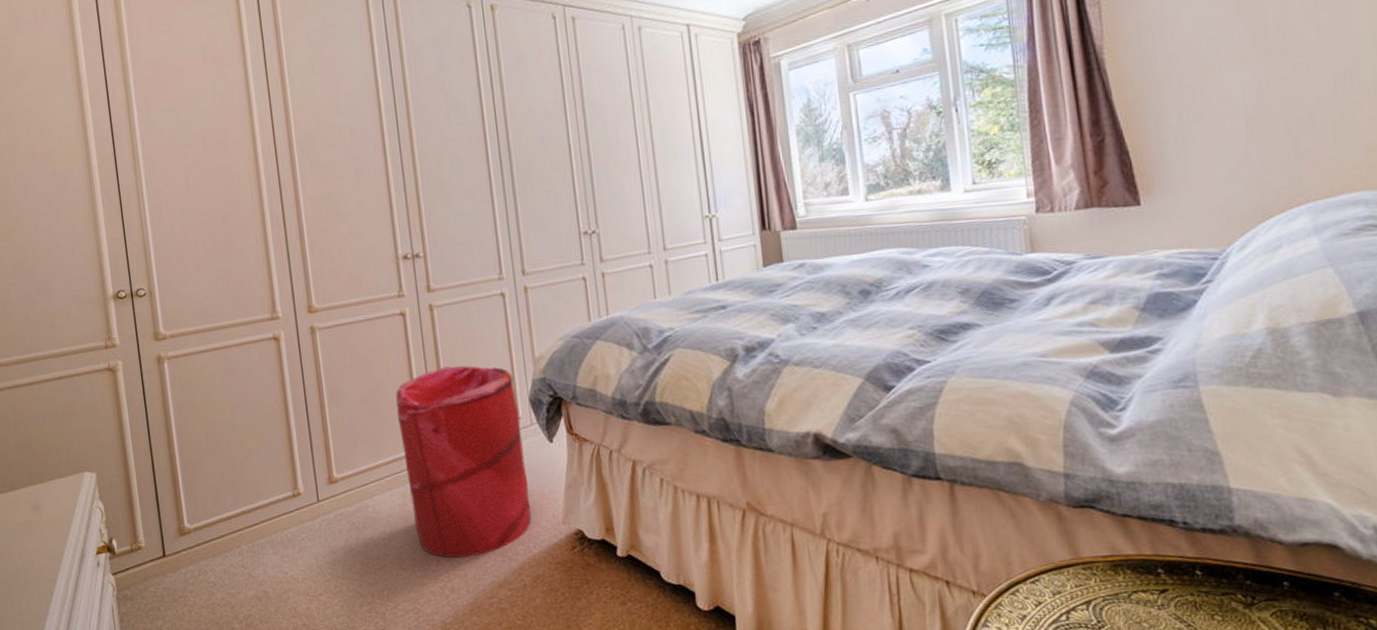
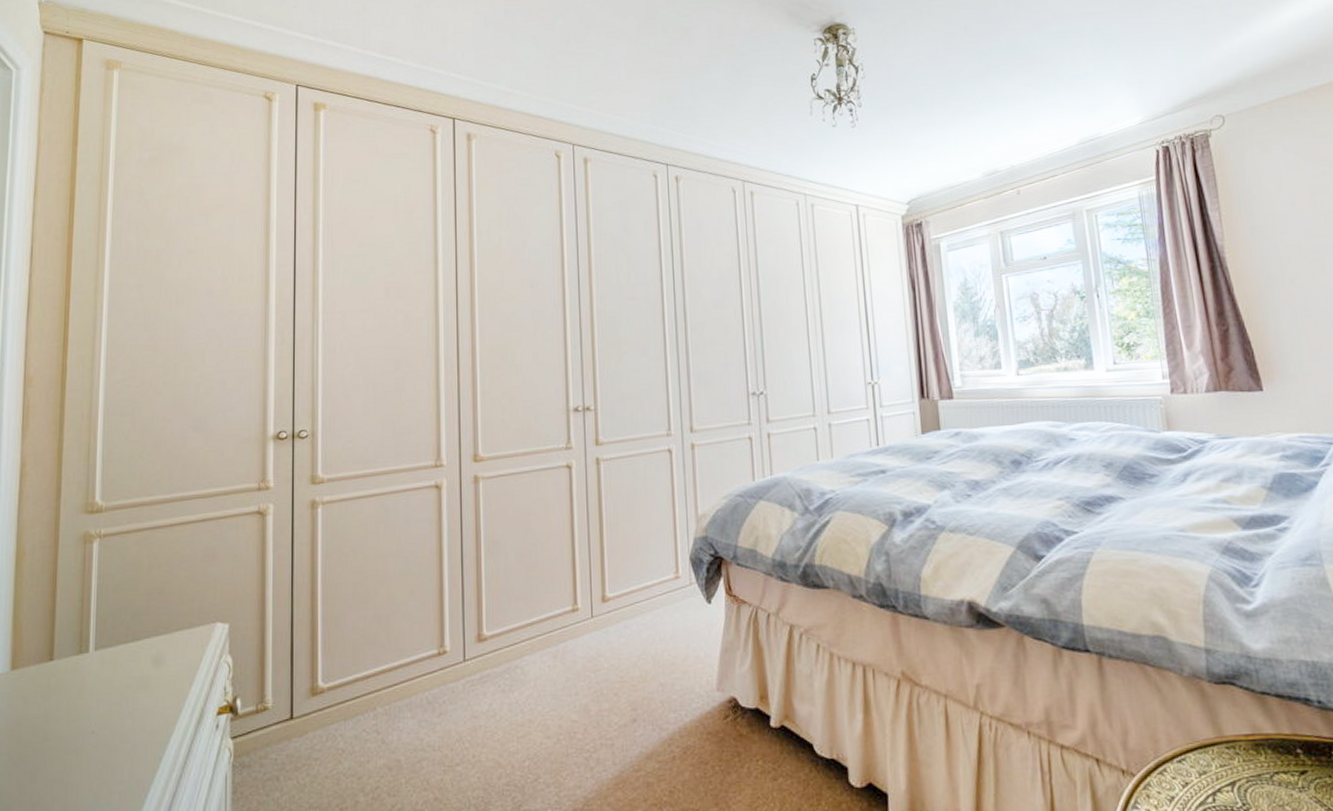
laundry hamper: present [395,365,532,558] -> none [554,520,685,726]

